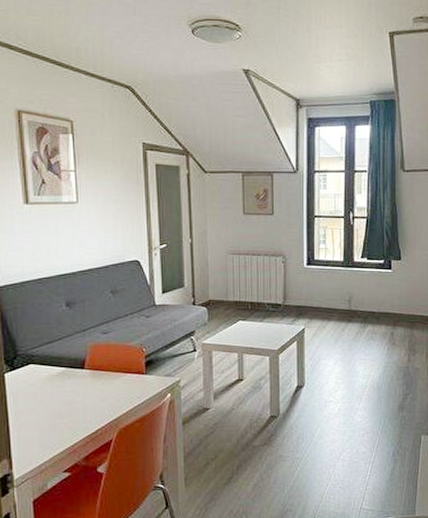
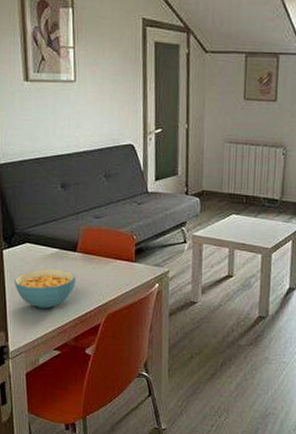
cereal bowl: none [18,388,84,430] -> present [14,268,75,309]

